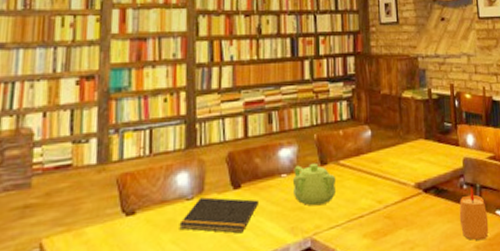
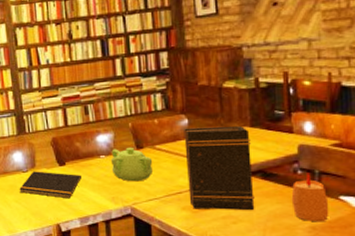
book: none [367,138,430,236] -> present [184,126,255,211]

